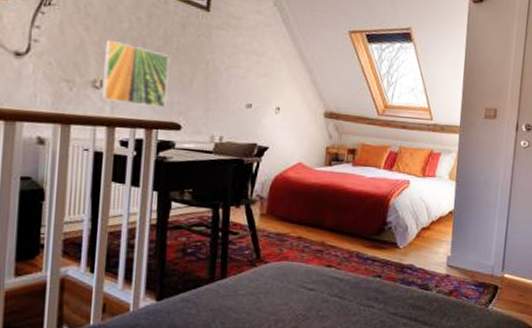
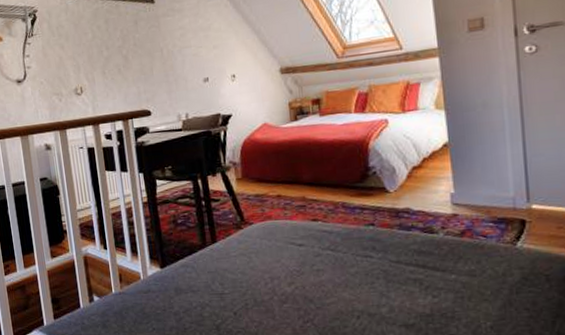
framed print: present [101,39,169,108] -> none [77,51,135,103]

